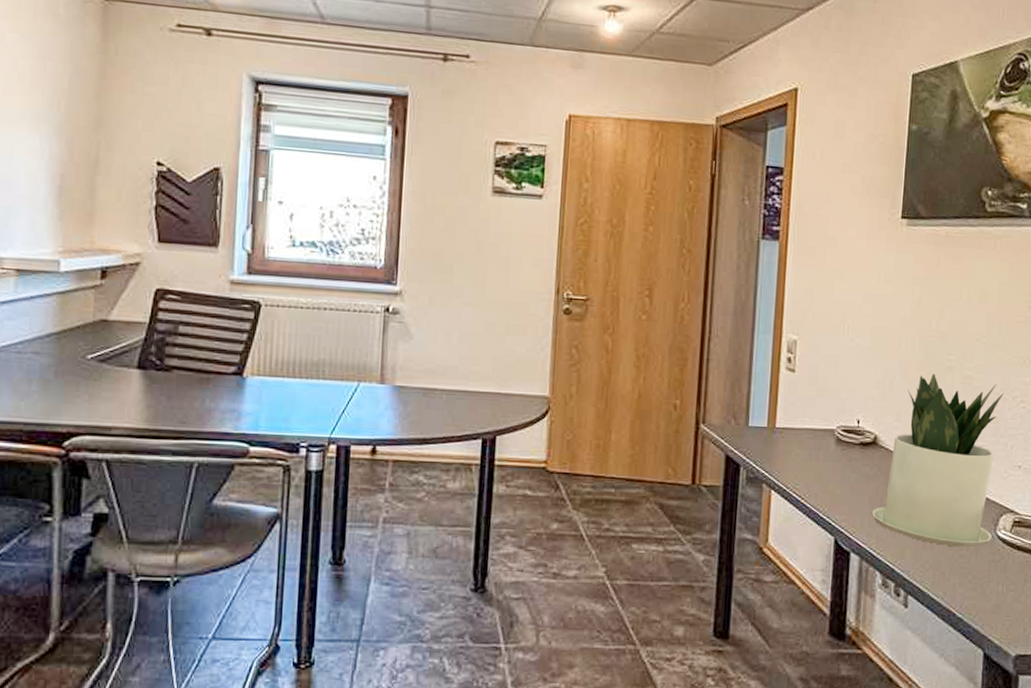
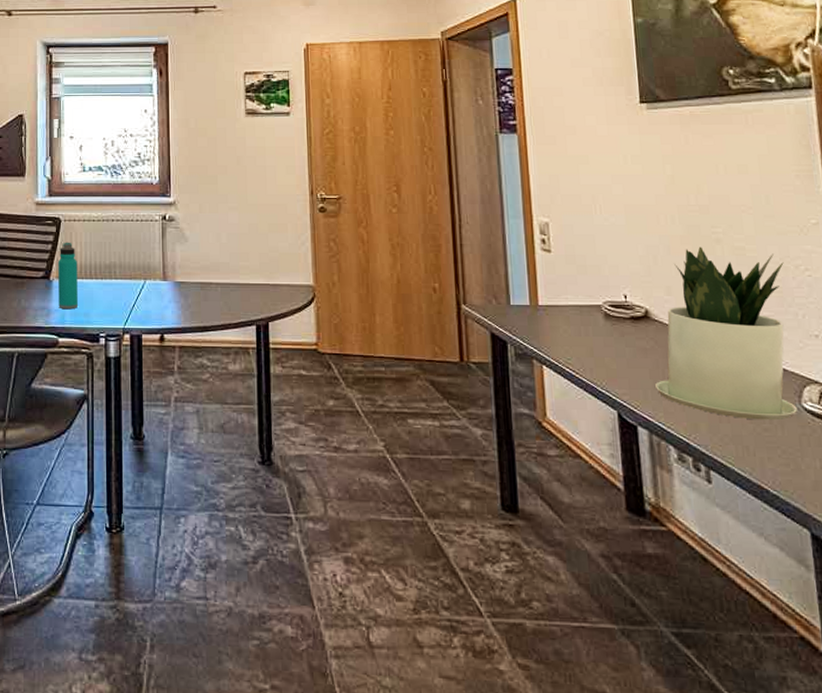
water bottle: none [252,331,279,414] -> present [57,242,78,310]

